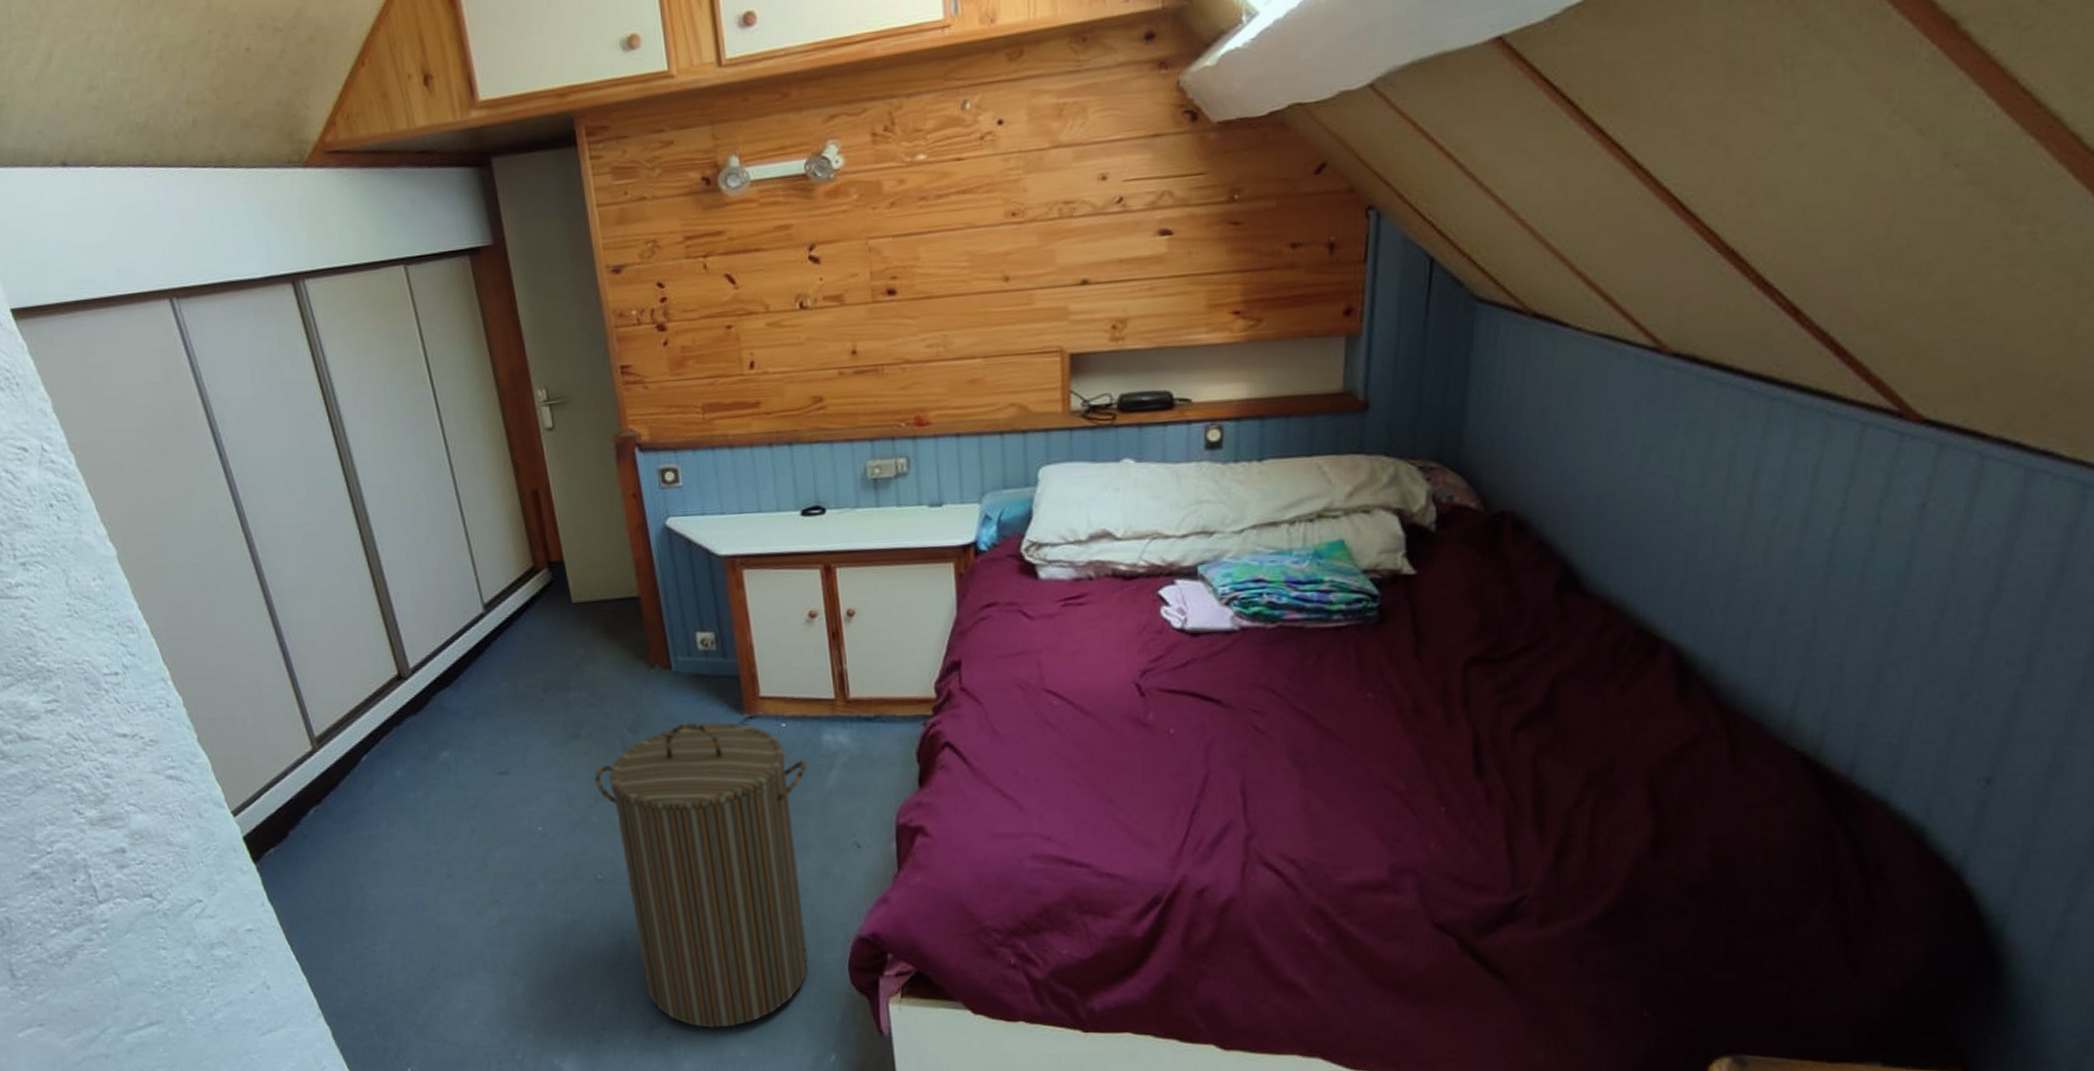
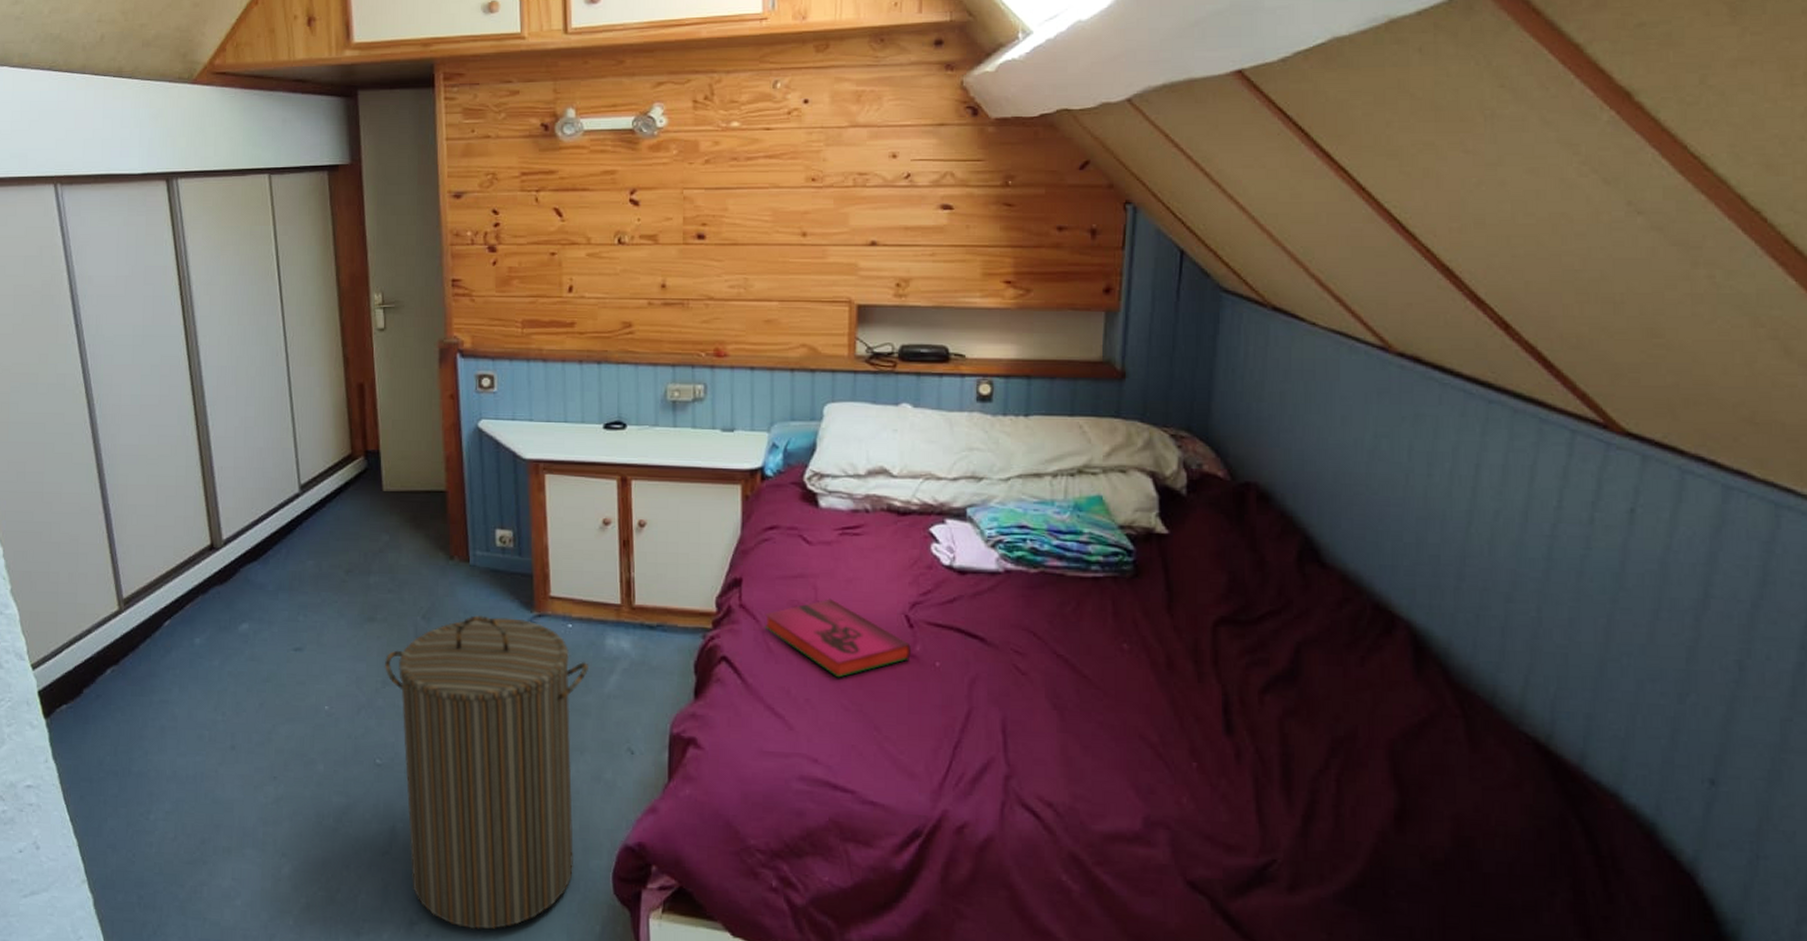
hardback book: none [987,673,1143,754] -> present [764,598,911,678]

